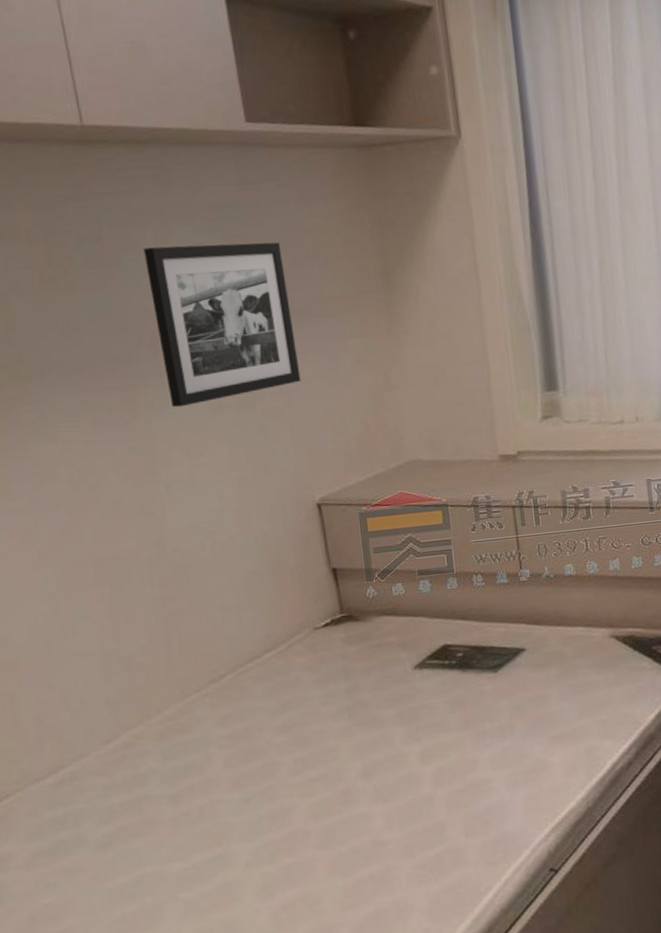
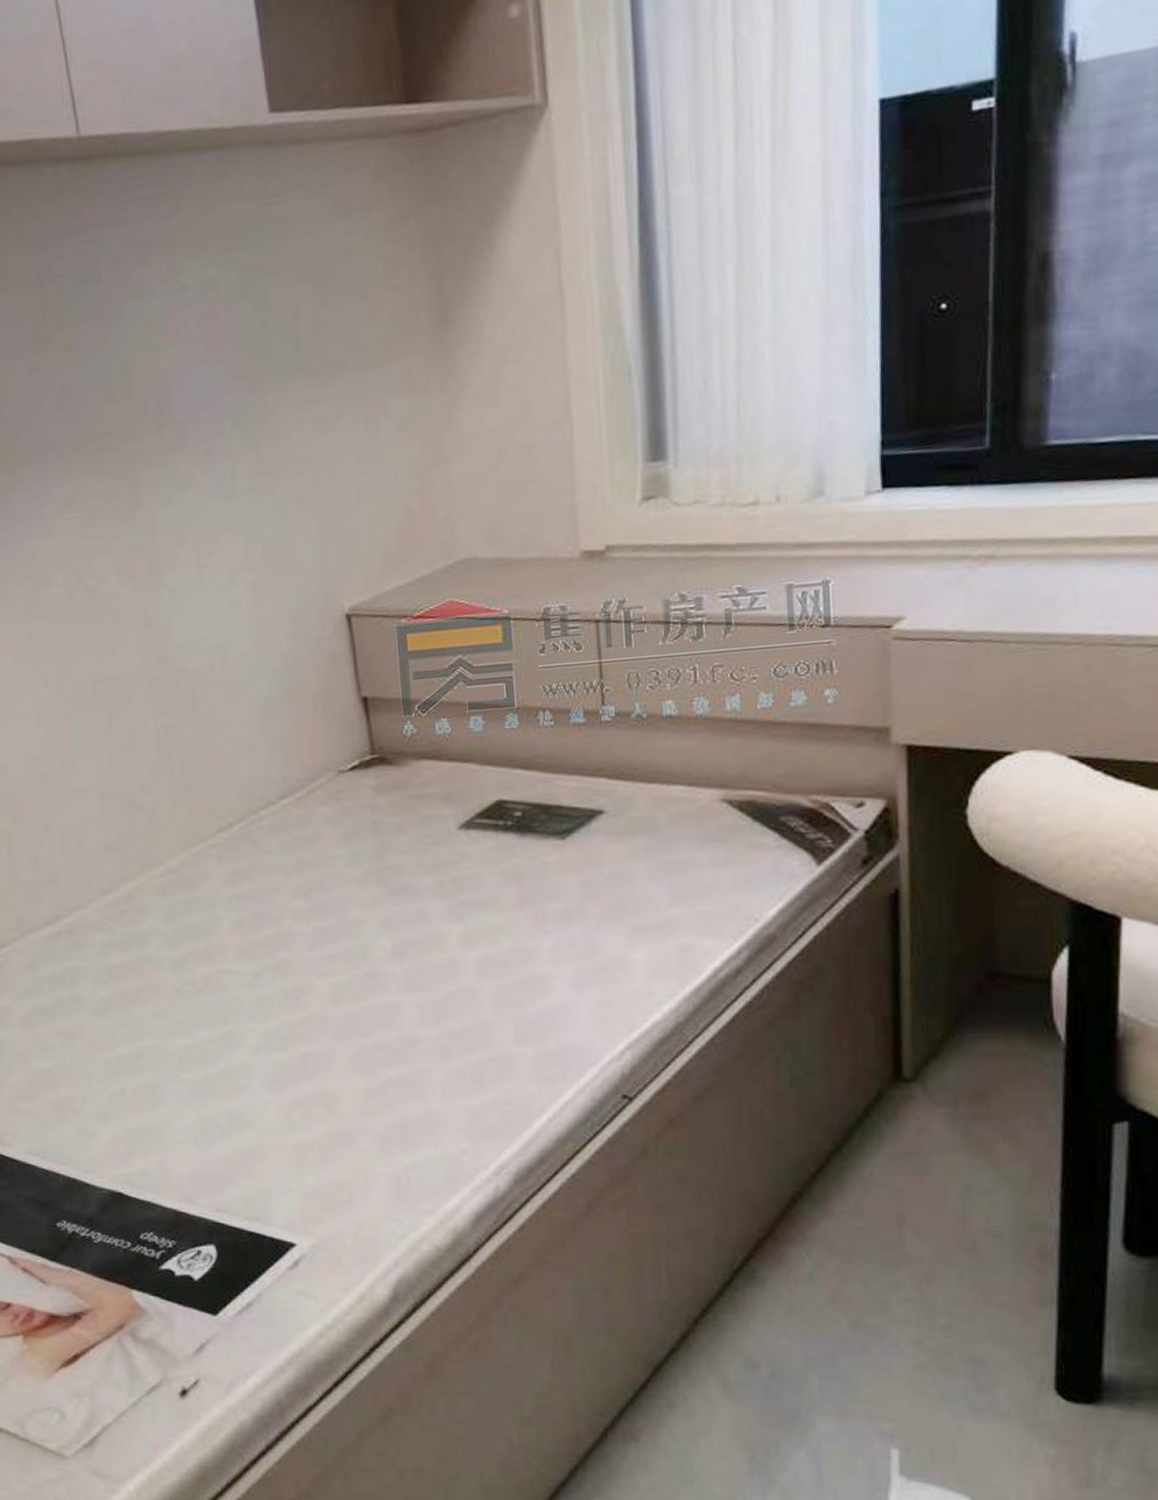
picture frame: present [143,242,301,408] -> none [148,272,330,493]

